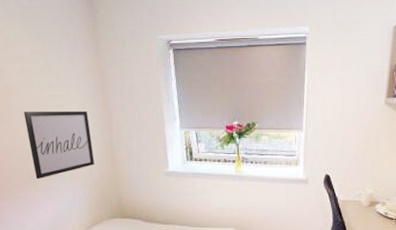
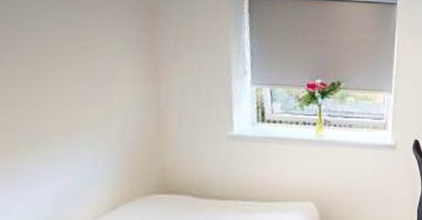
wall art: present [24,111,94,180] -> none [27,53,131,144]

